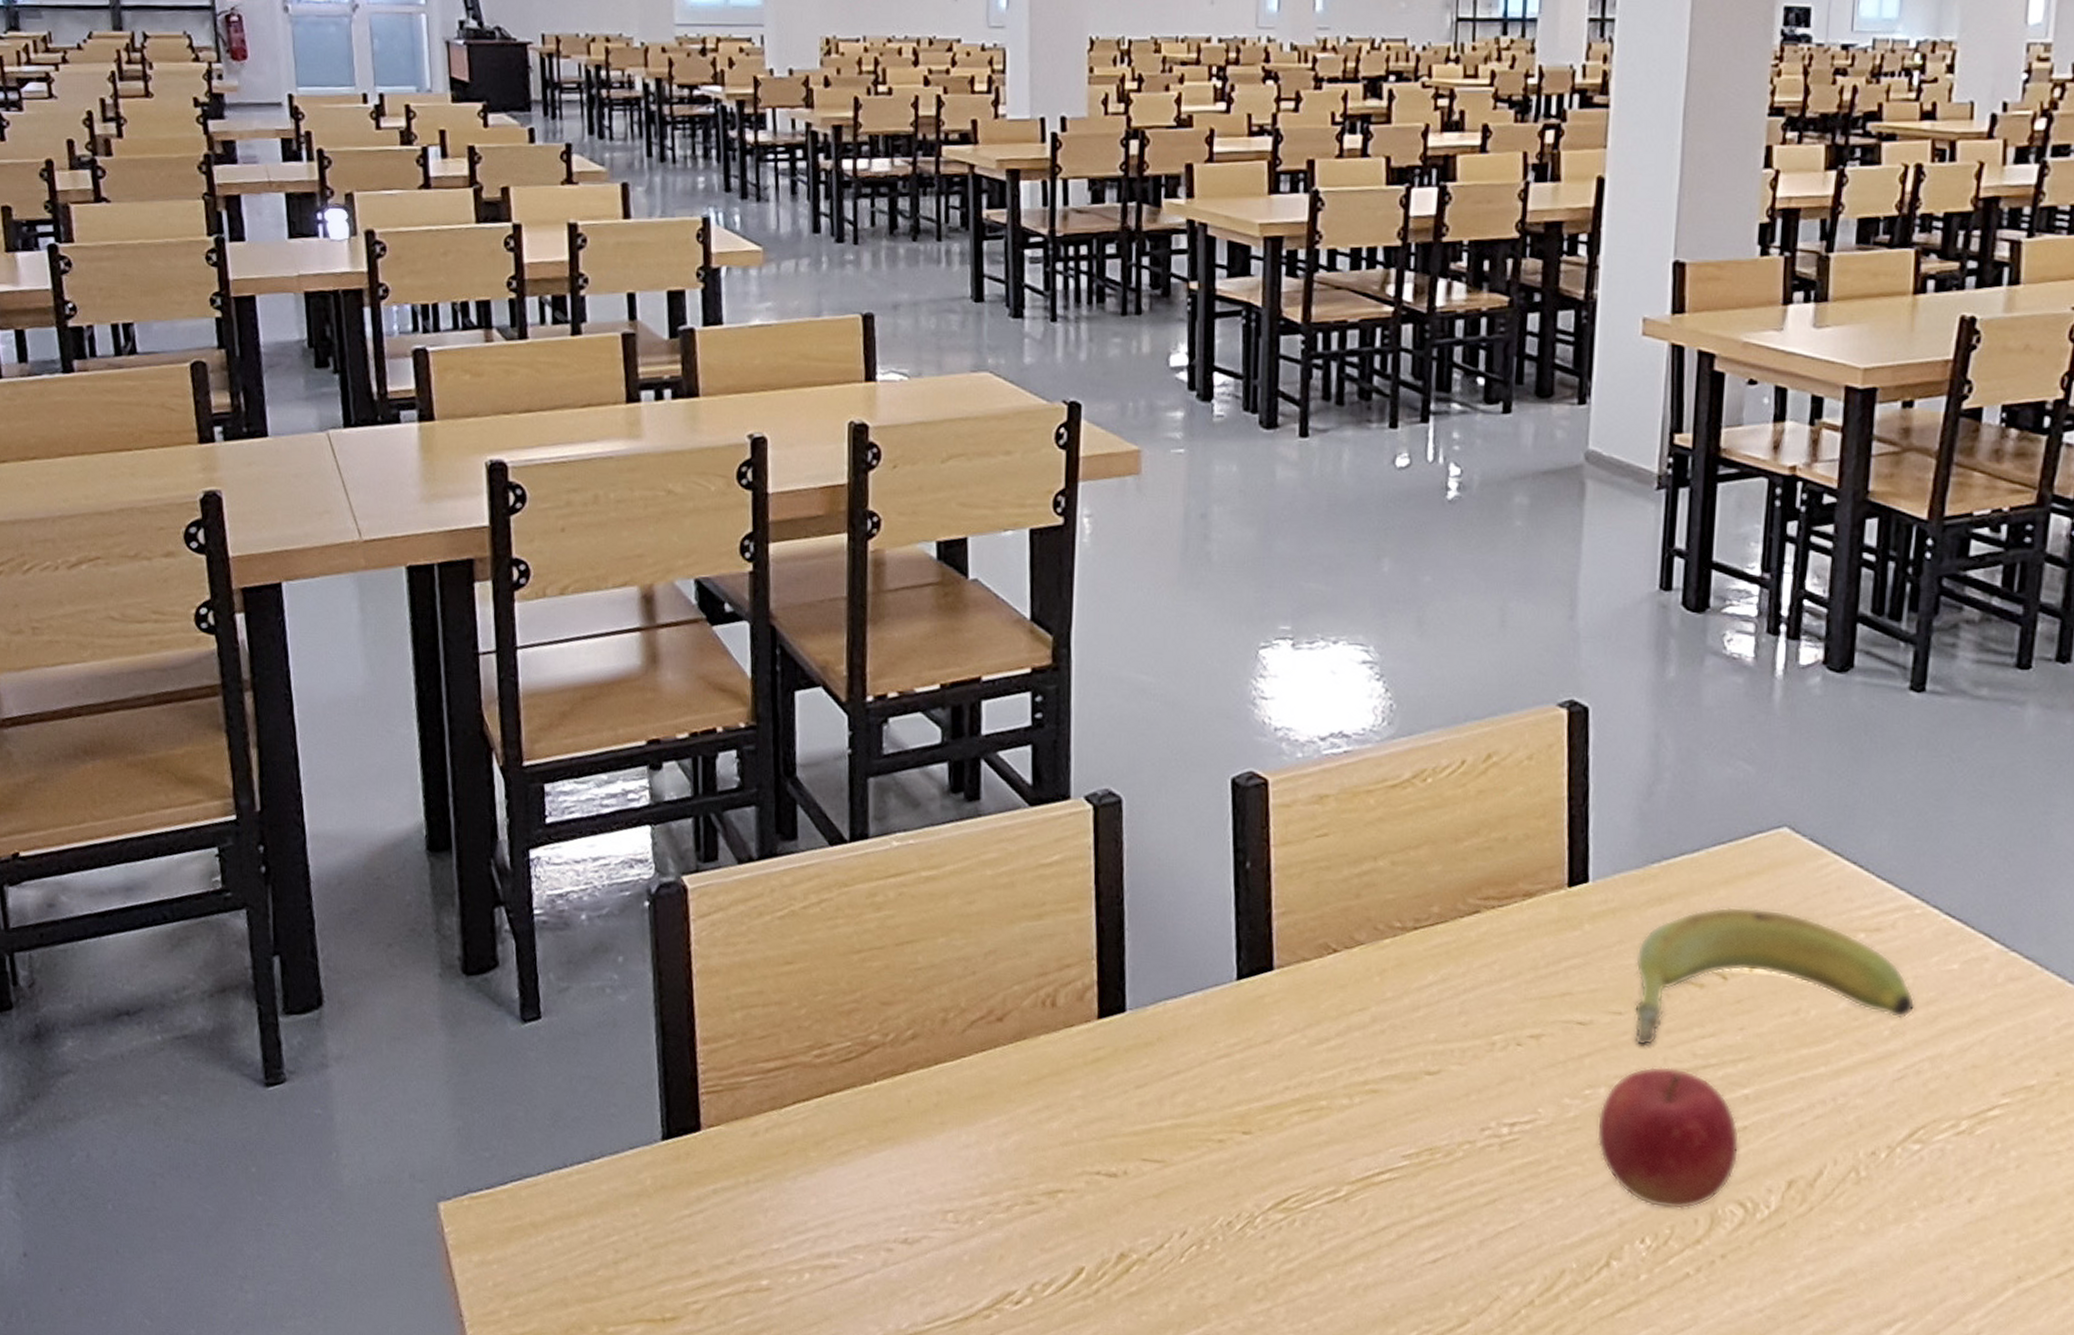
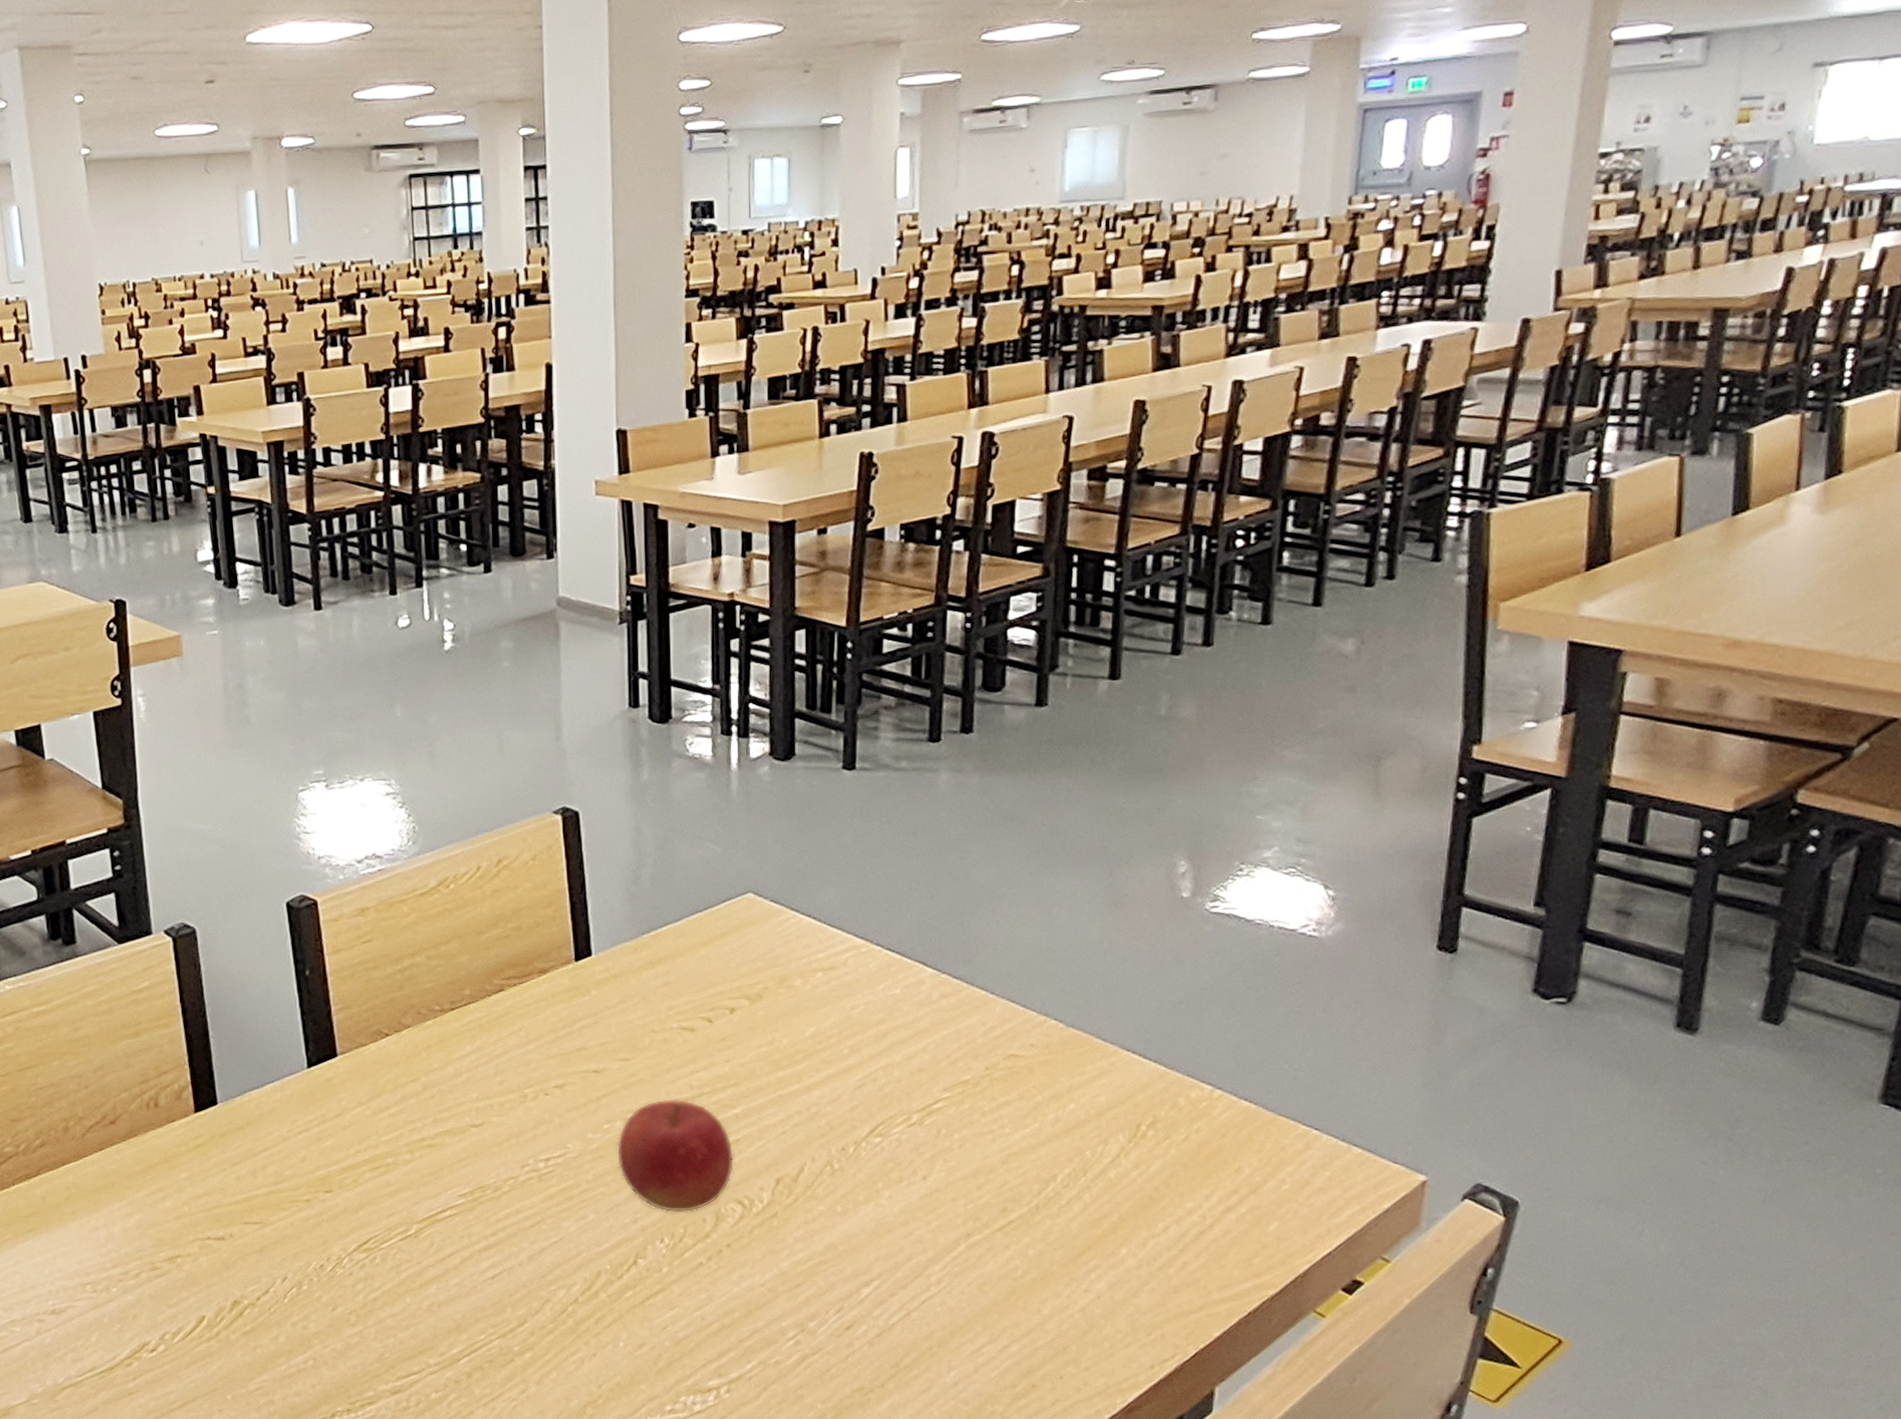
banana: present [1633,906,1916,1046] -> none [636,961,868,1084]

